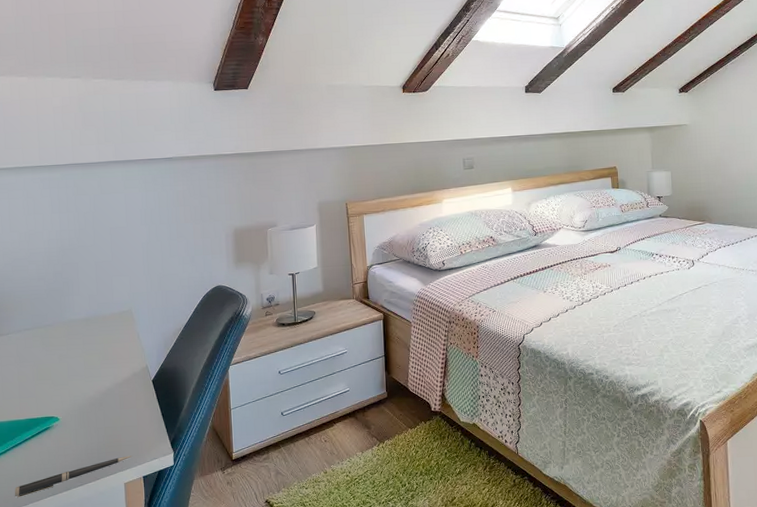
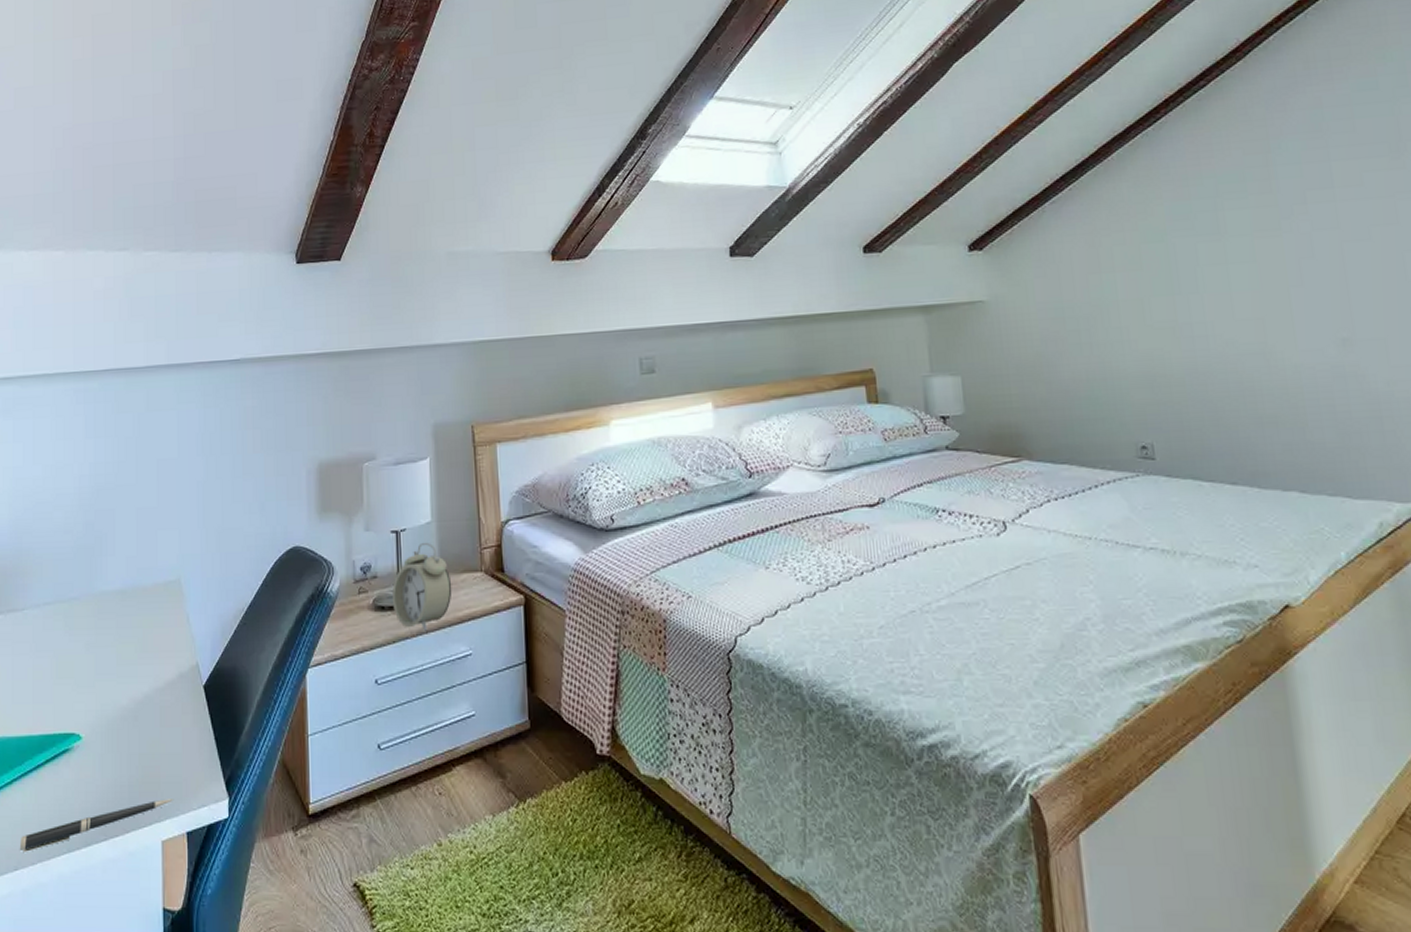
alarm clock: none [290,280,333,338] -> present [392,542,452,631]

